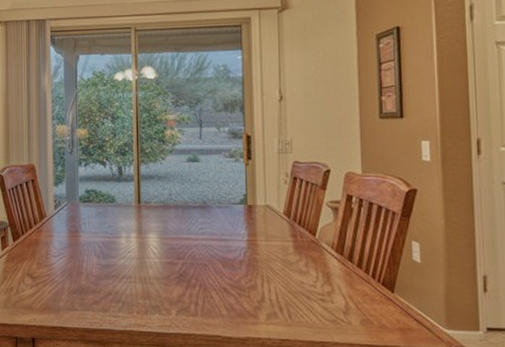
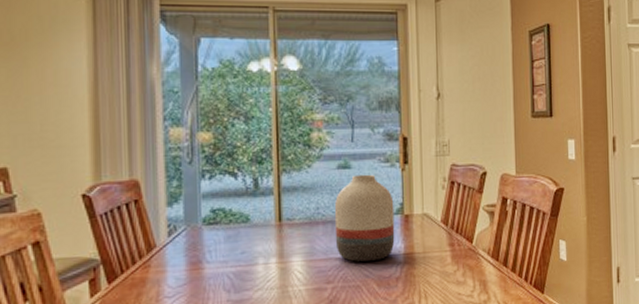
vase: none [184,167,239,245] -> present [334,174,395,262]

